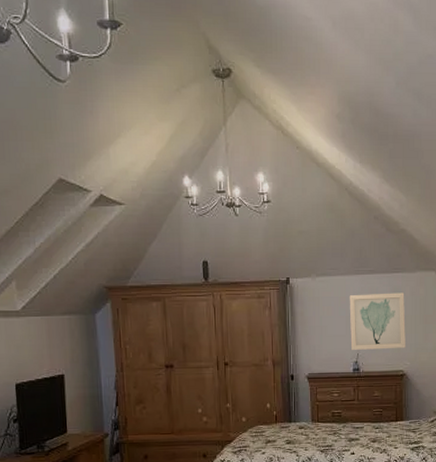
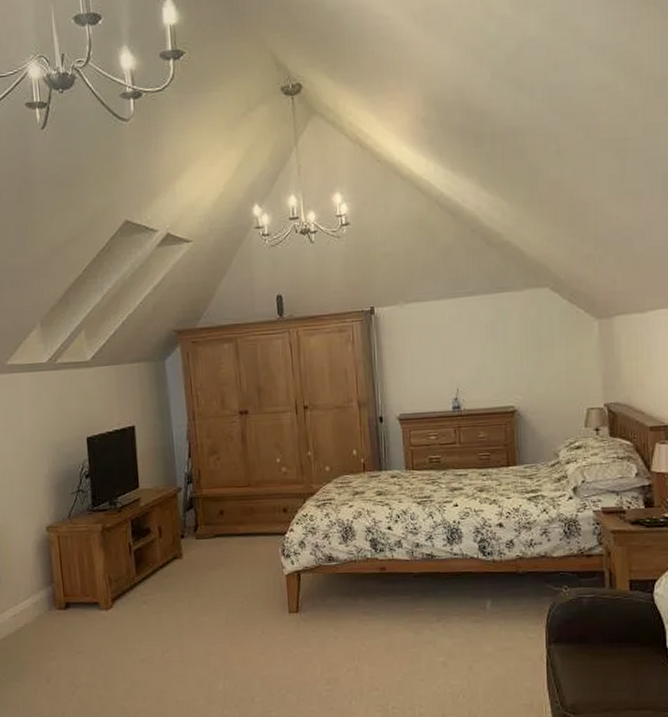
wall art: present [349,292,406,350] -> none [444,315,515,385]

